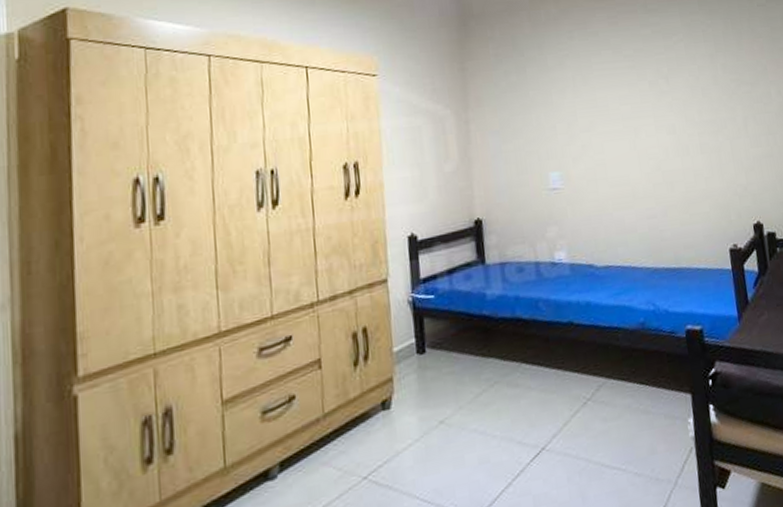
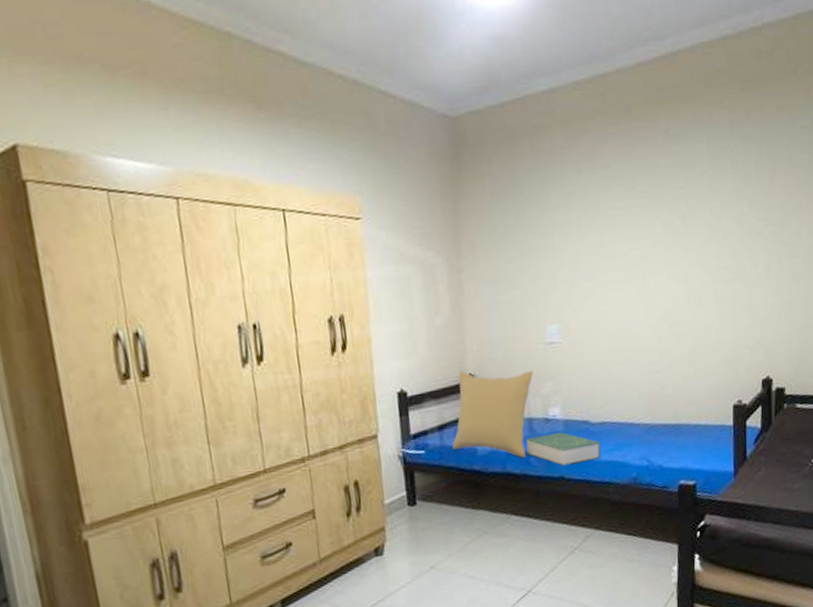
pillow: none [461,215,538,303] -> present [452,370,533,458]
book: none [533,276,608,311] -> present [525,432,601,466]

